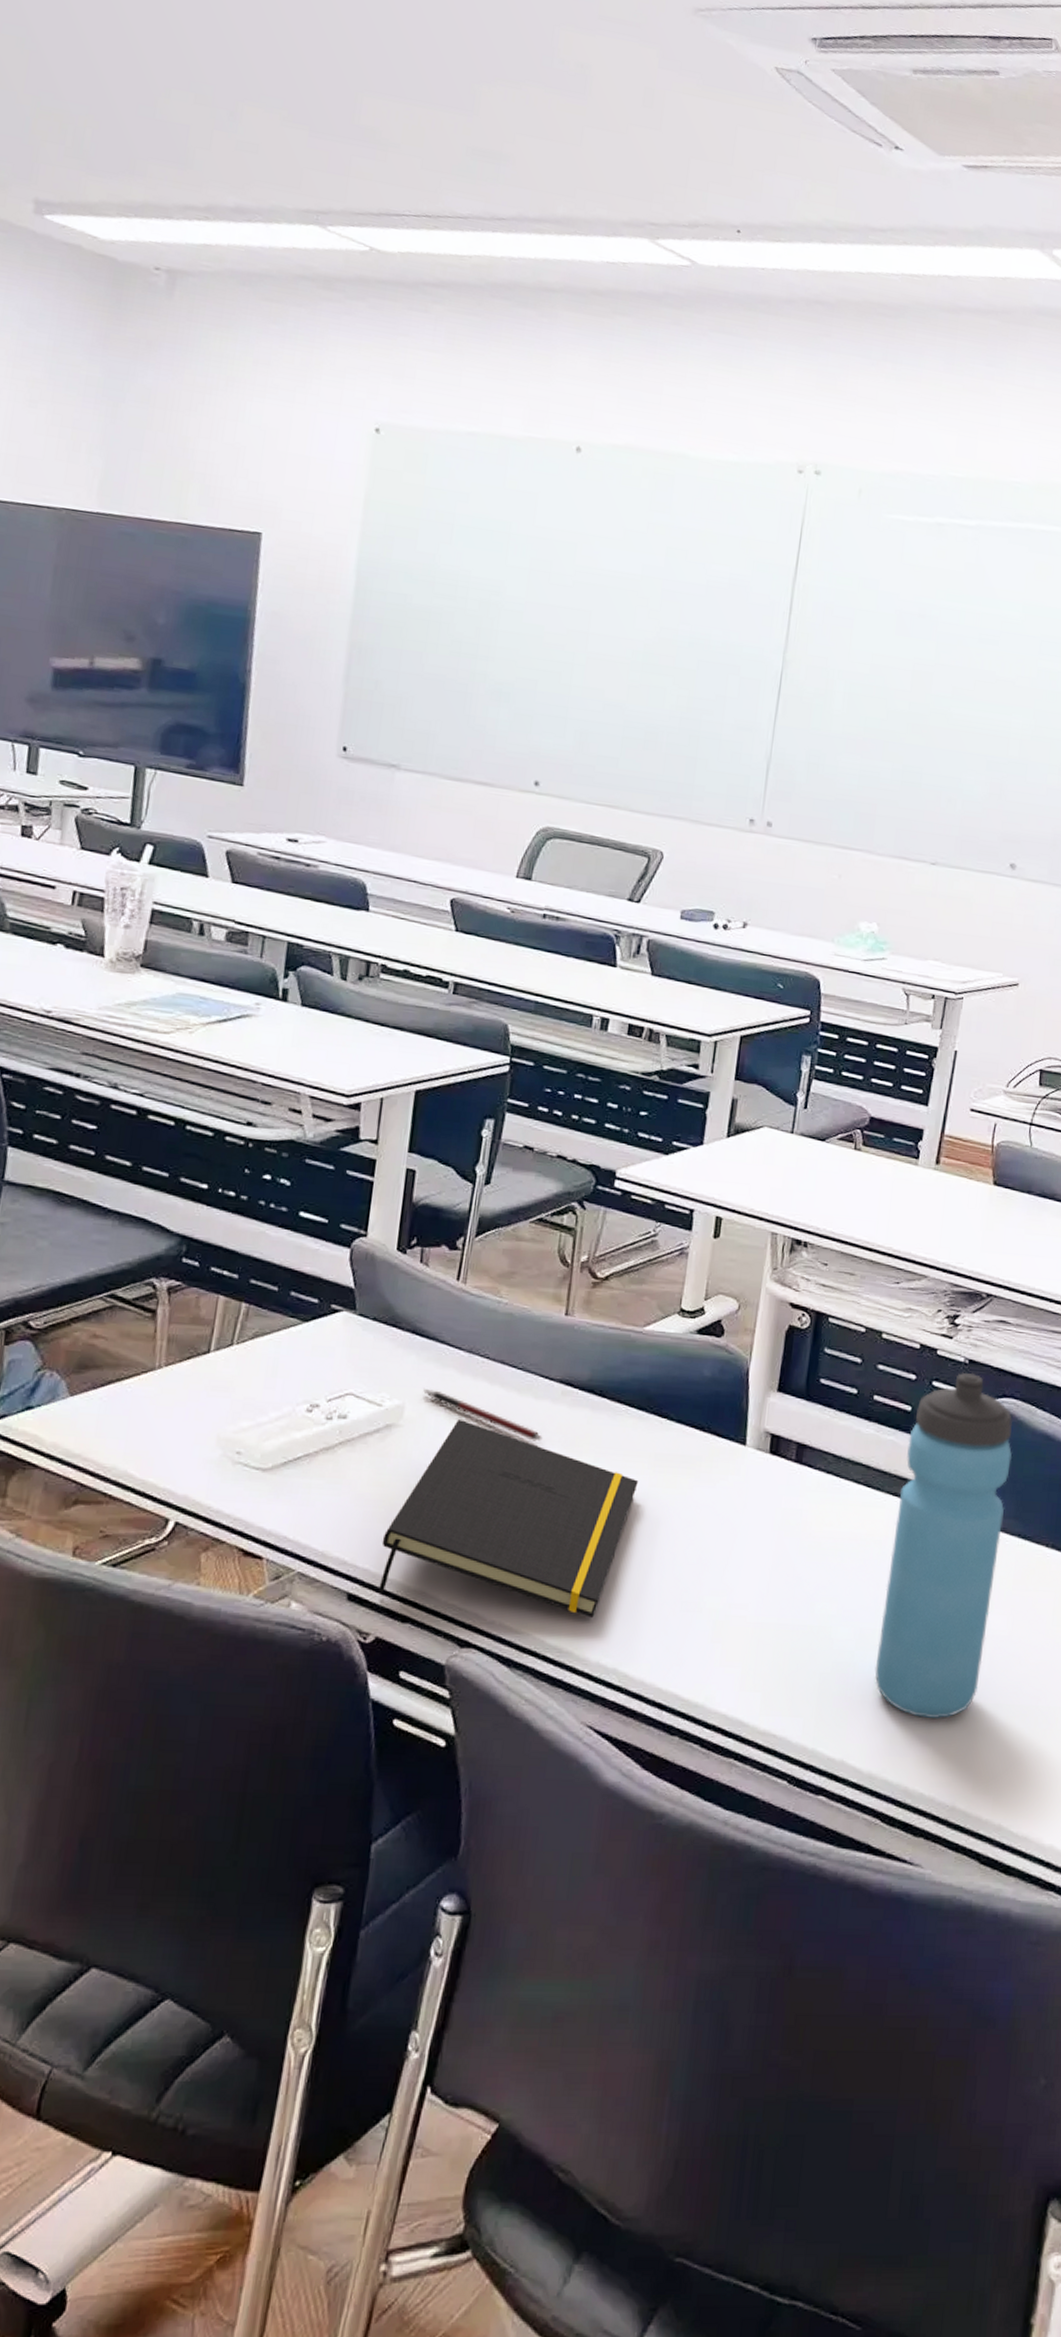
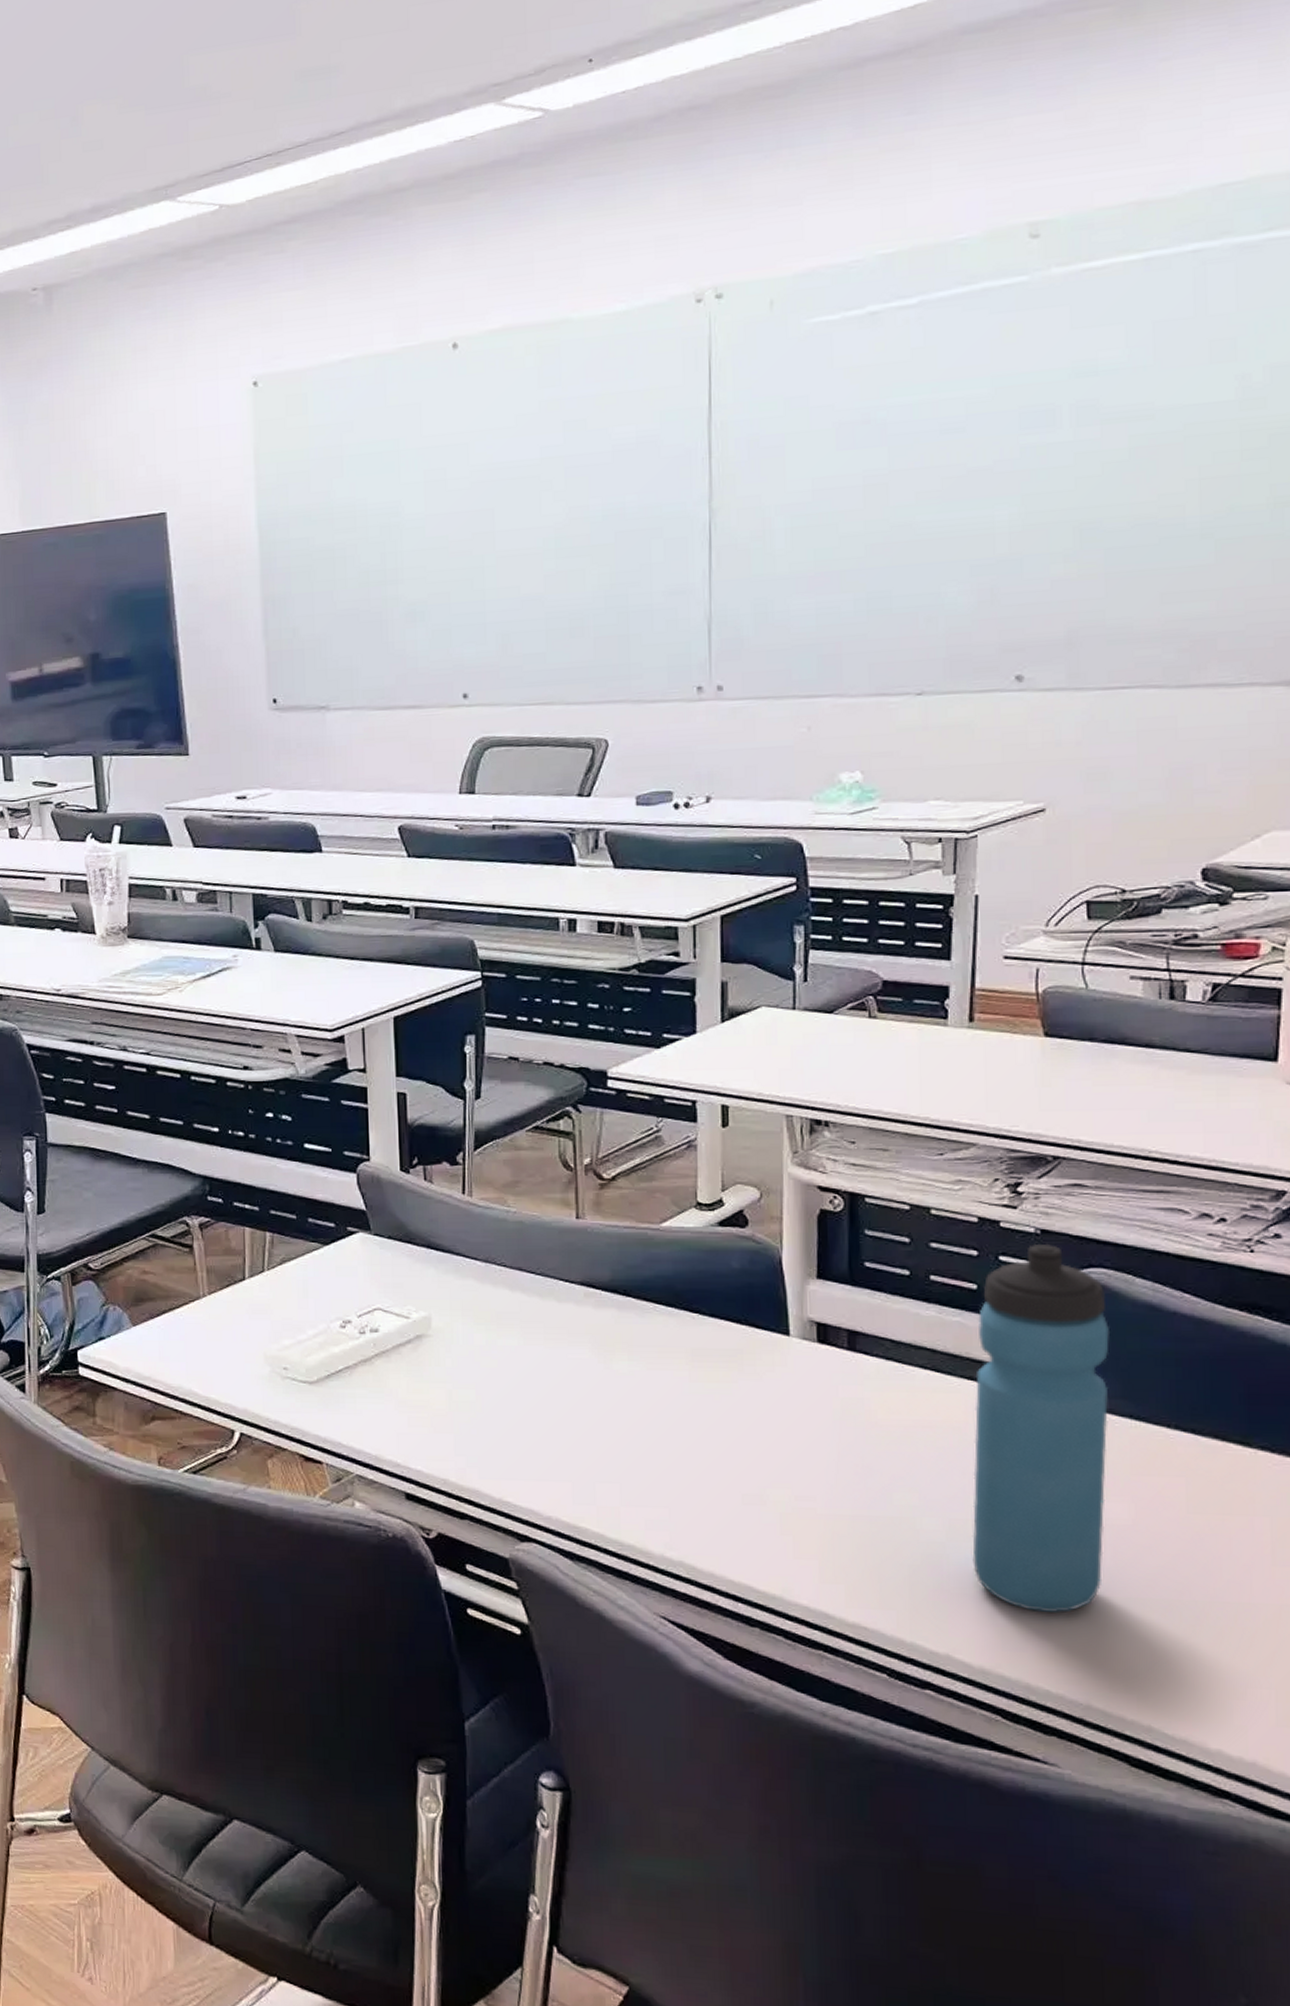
notepad: present [377,1420,639,1618] -> none [430,1327,678,1512]
pen: present [423,1389,543,1442] -> none [447,1300,572,1343]

